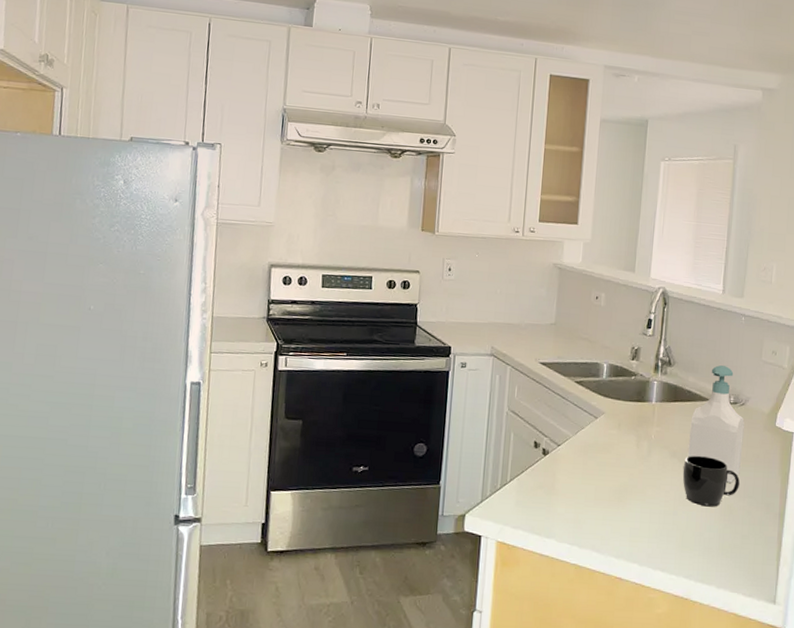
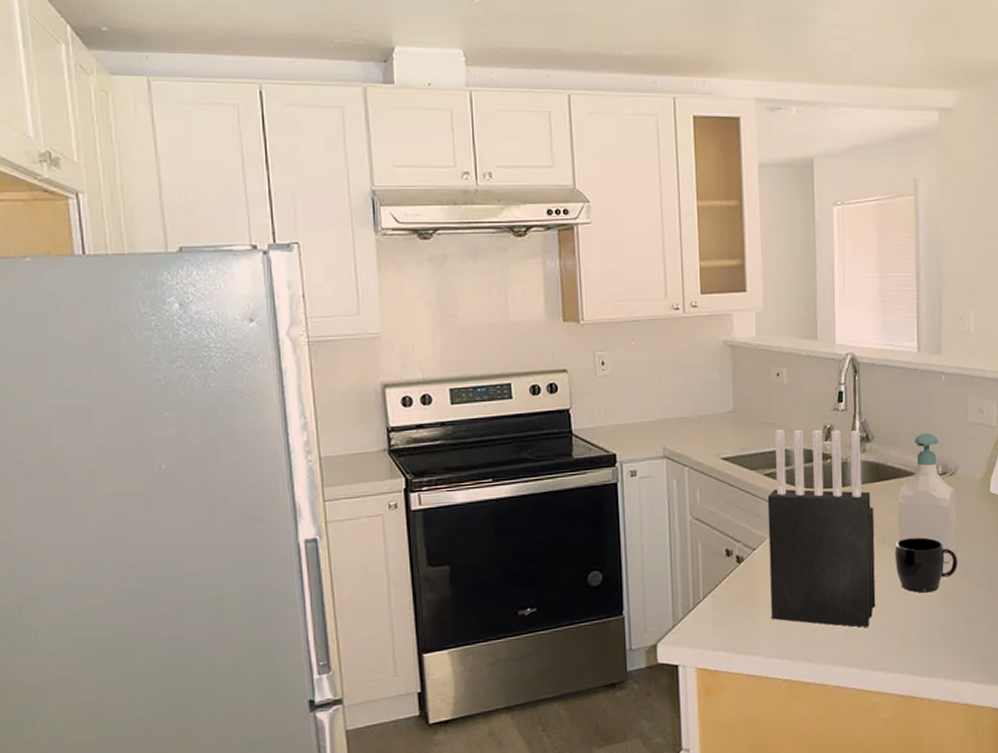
knife block: none [567,345,669,529] -> present [767,429,876,627]

